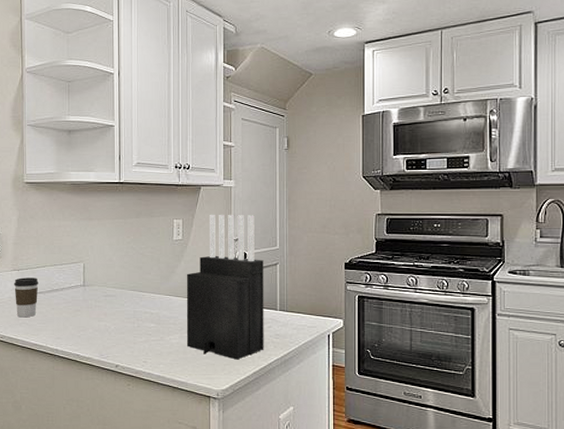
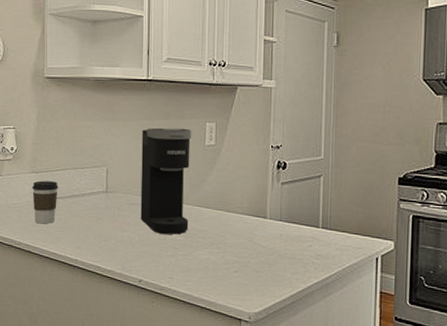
coffee maker: none [115,225,161,322] -> present [140,128,192,235]
knife block: present [186,214,264,360] -> none [216,117,306,281]

